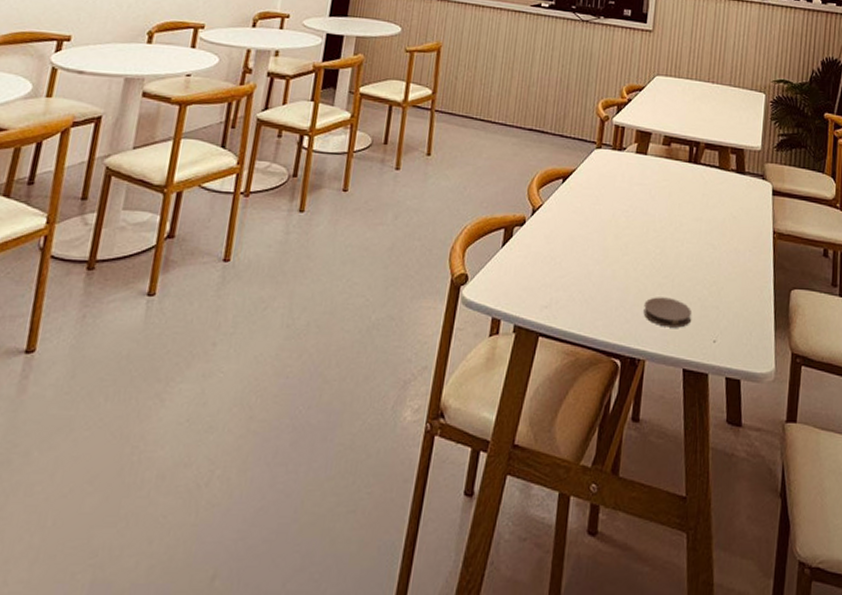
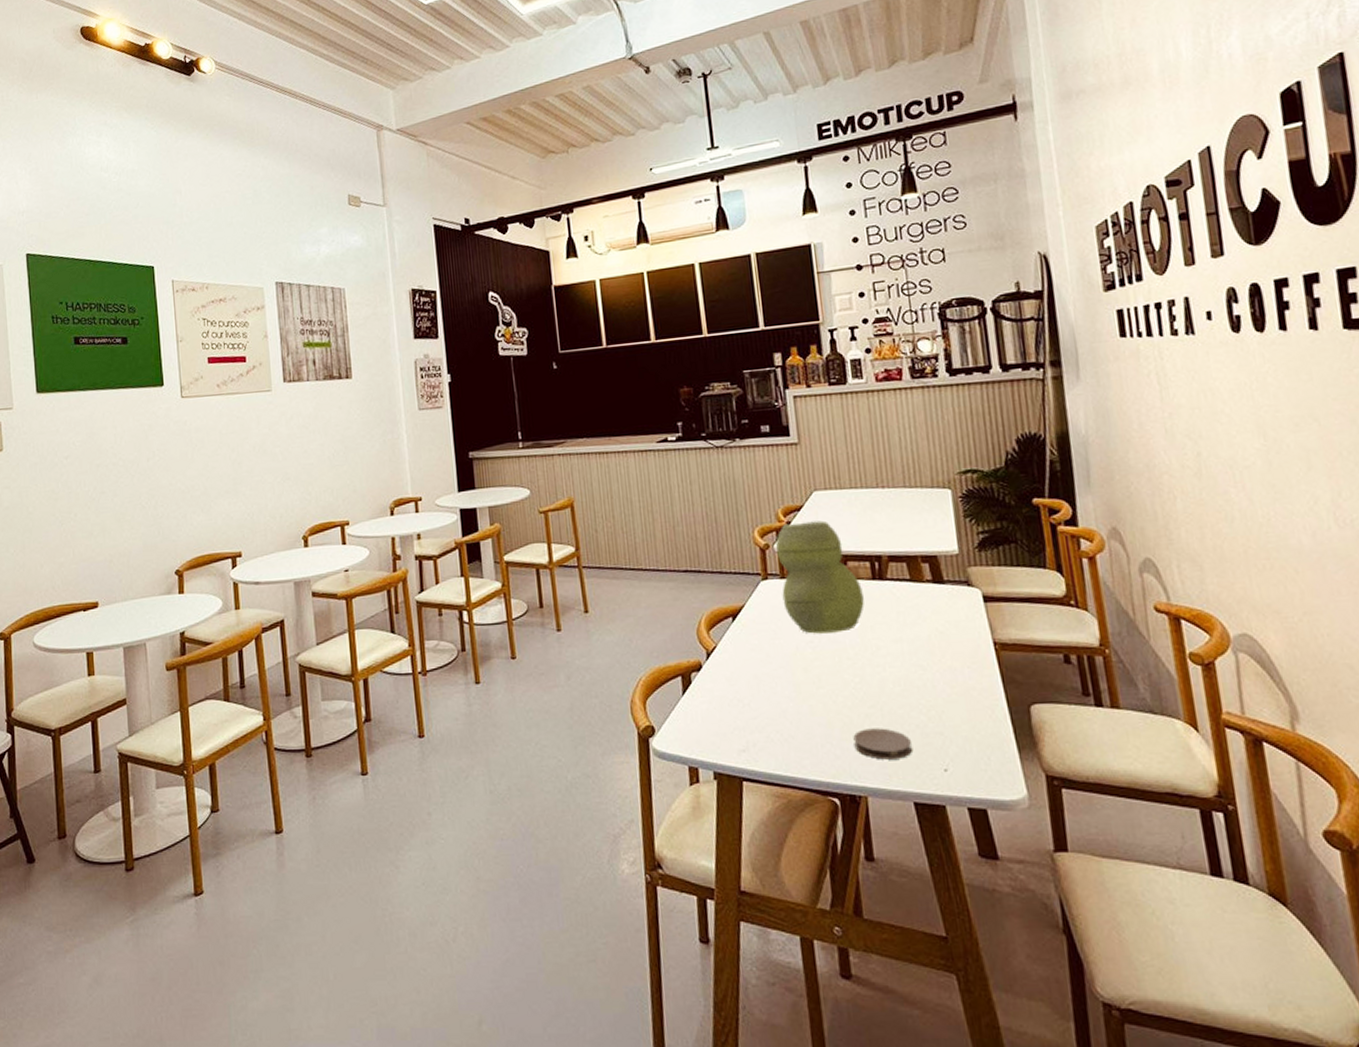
vase: none [610,100,679,206] -> present [776,520,865,634]

